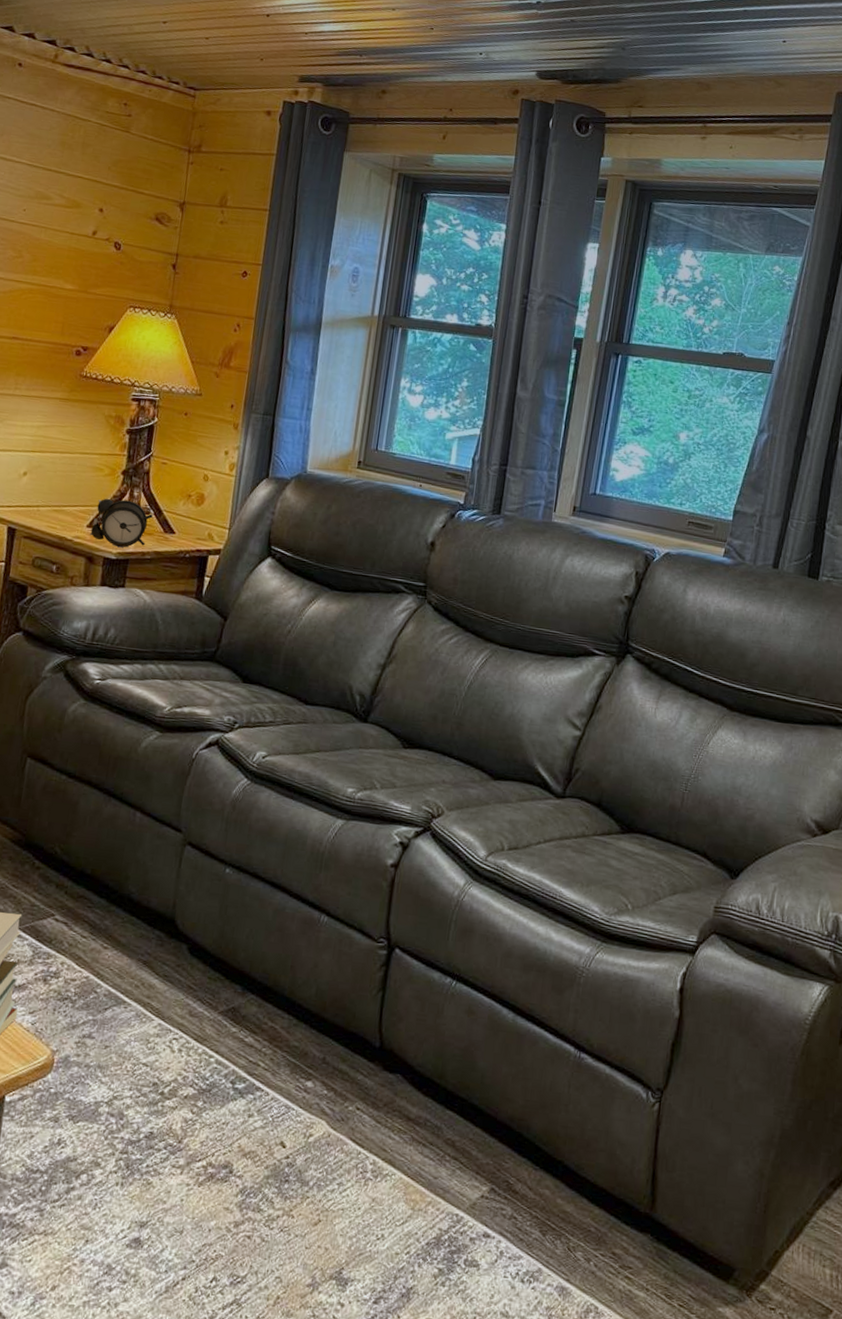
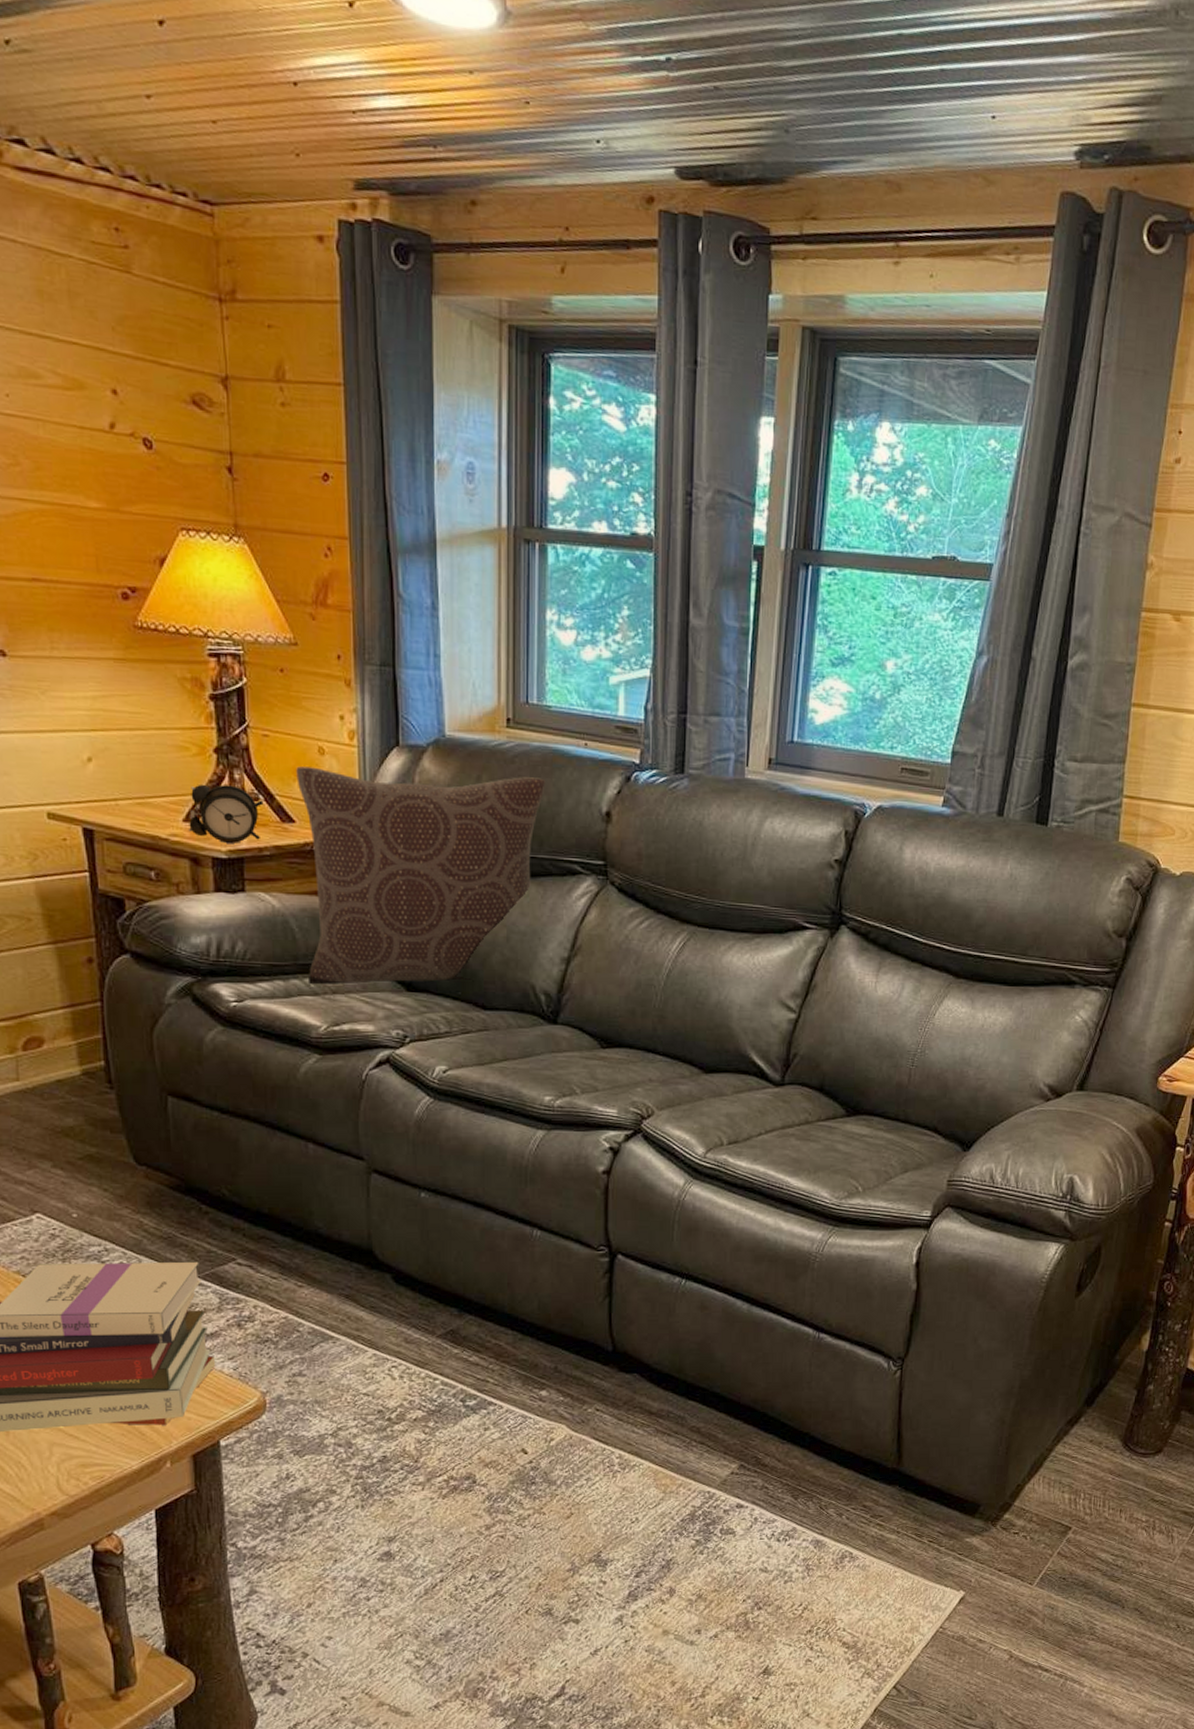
pillow: none [161,489,384,677] -> present [296,766,545,985]

